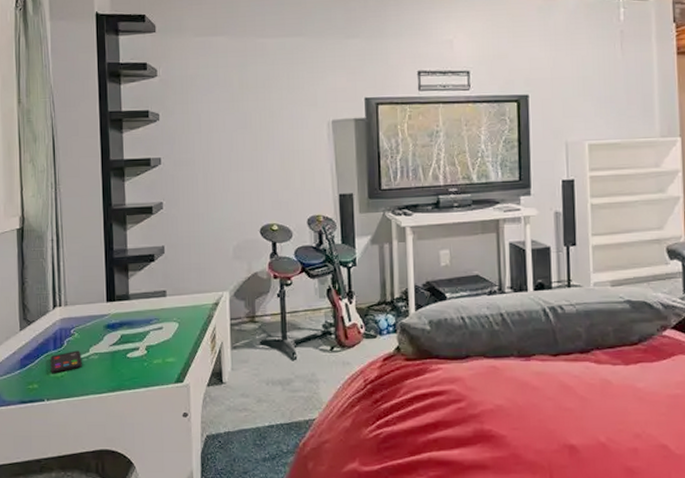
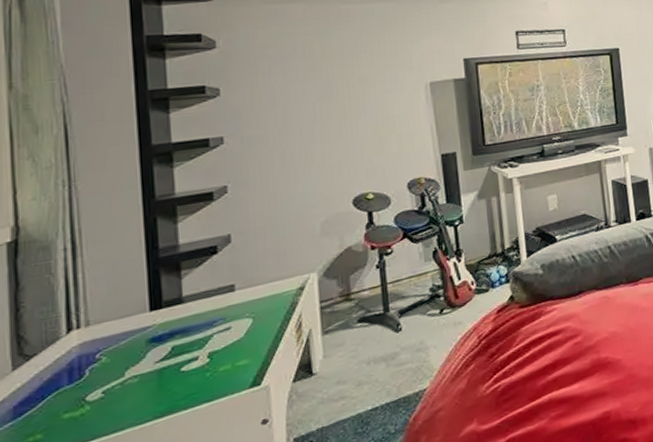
smart remote: present [50,350,82,374] -> none [63,377,114,416]

